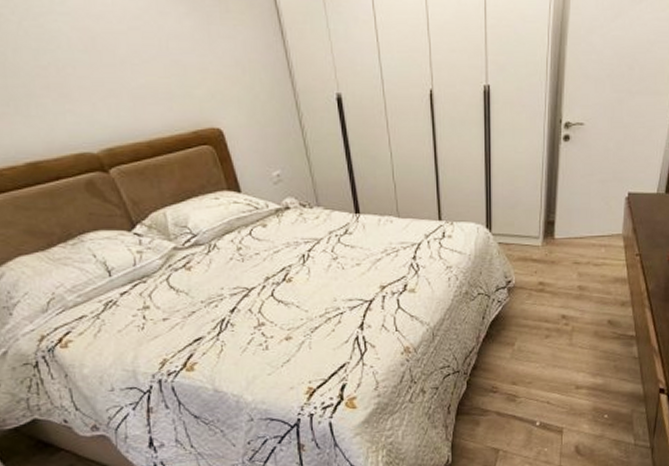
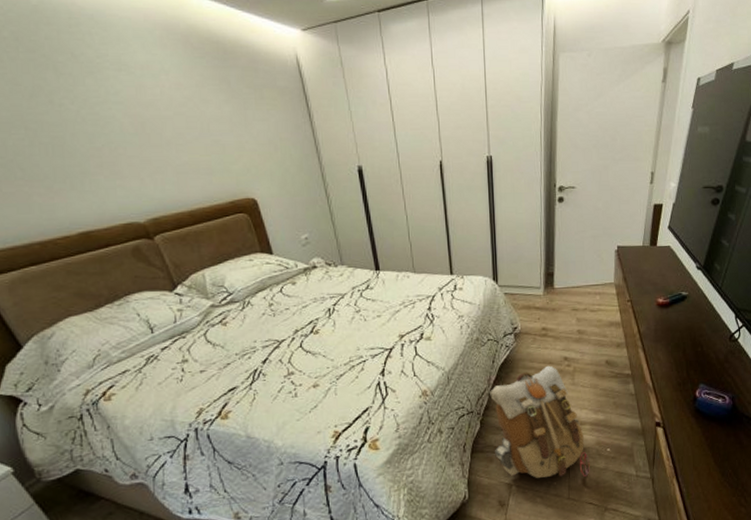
backpack: none [478,323,584,444] -> present [490,365,590,478]

